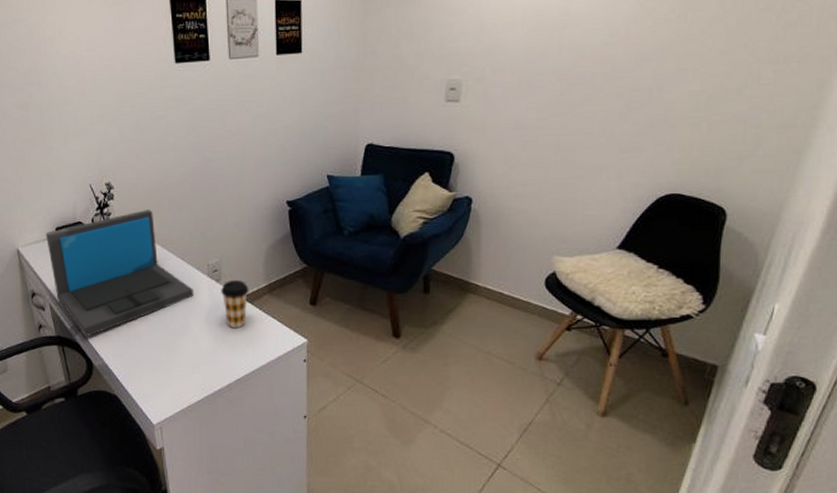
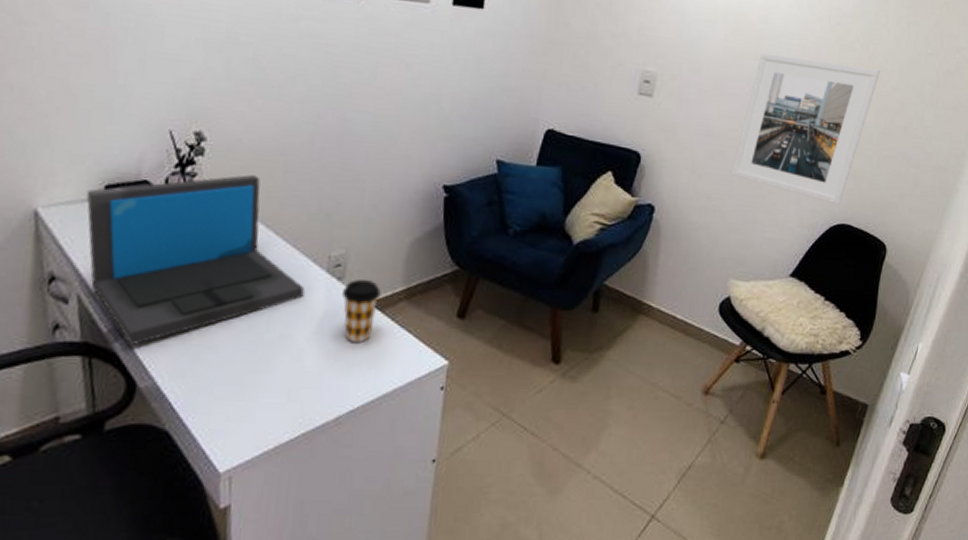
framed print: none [545,35,703,176] -> present [731,52,880,205]

